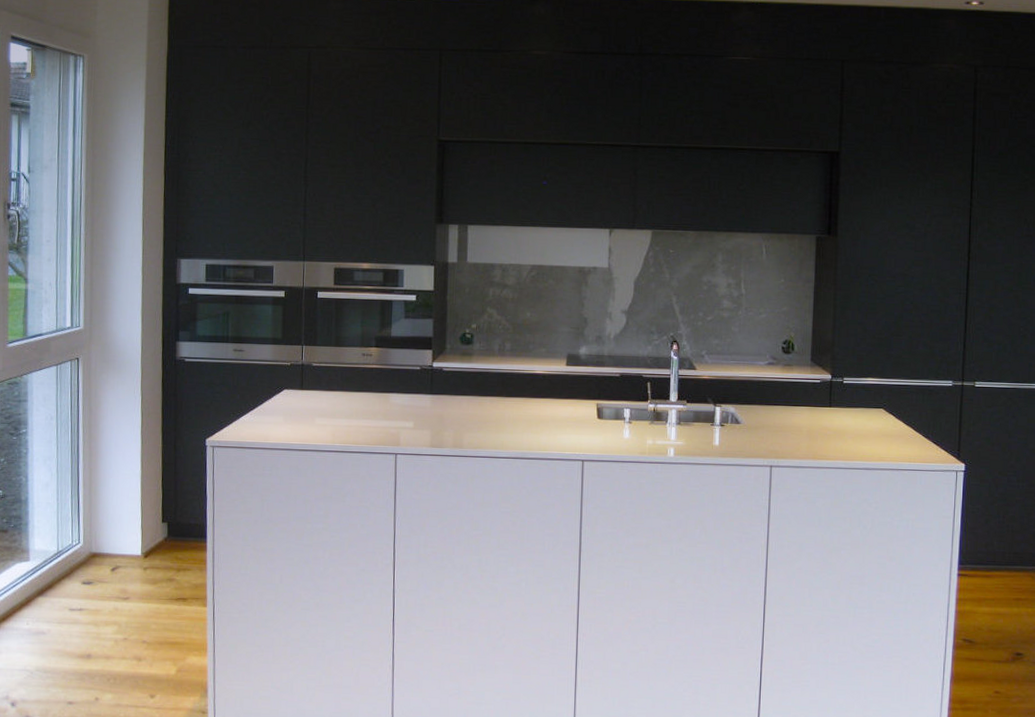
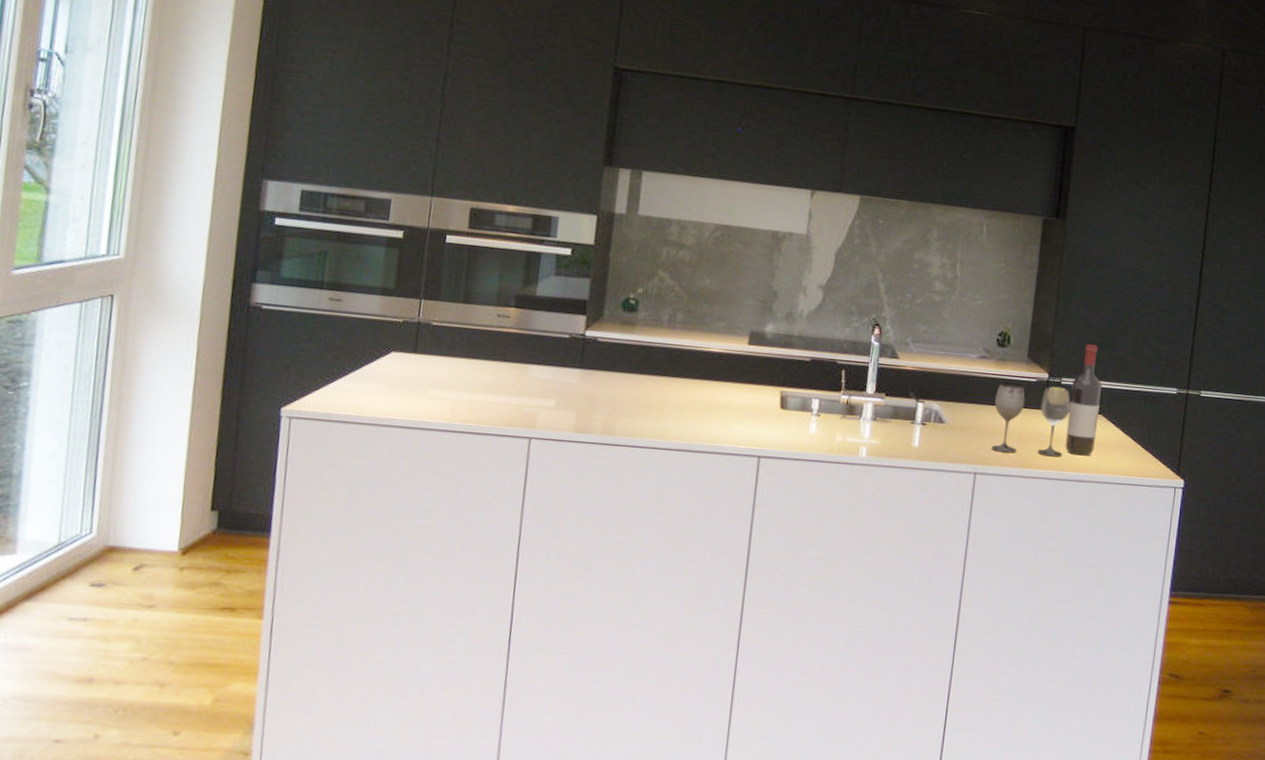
wineglass: none [784,384,853,449] -> present [991,382,1071,457]
wine bottle: none [851,346,882,446] -> present [1065,344,1103,456]

